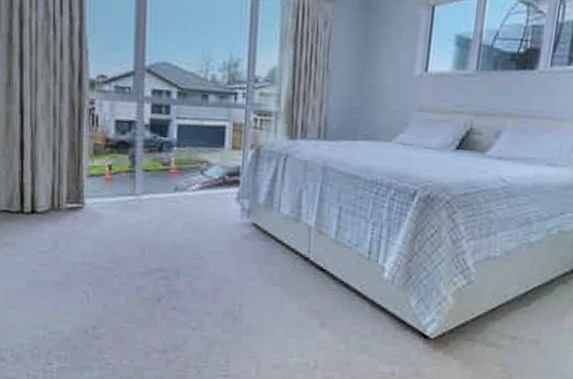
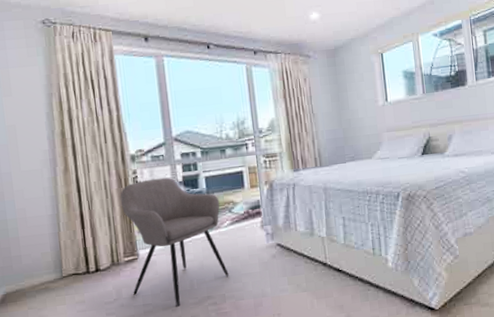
armchair: none [70,114,191,273] -> present [120,177,229,307]

